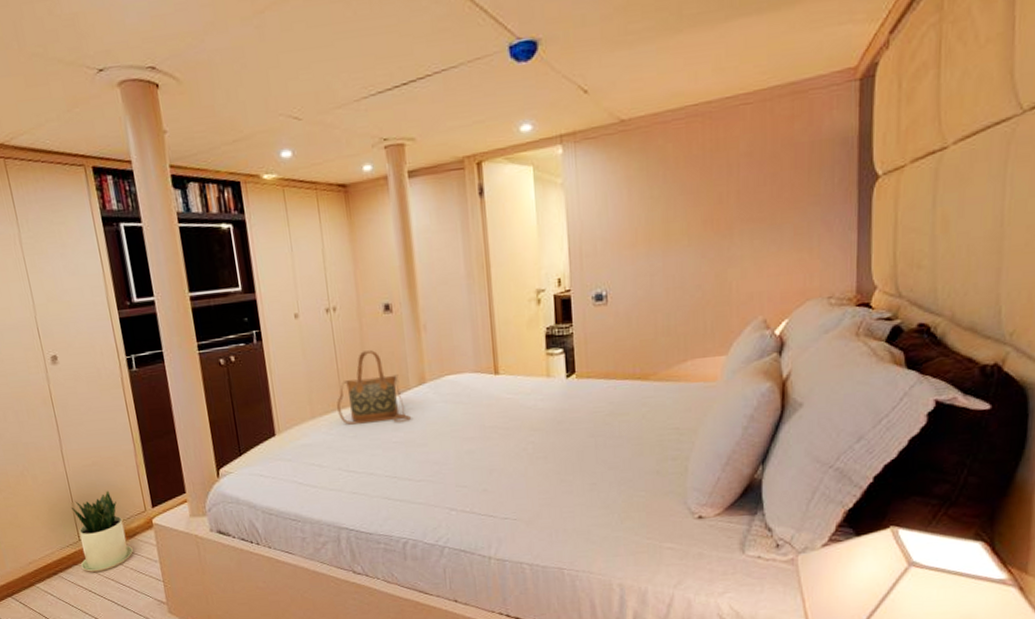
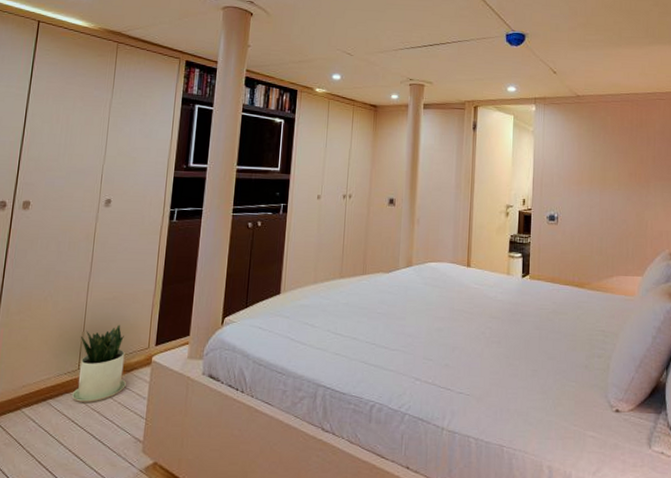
handbag: present [336,350,412,425] -> none [336,233,396,297]

